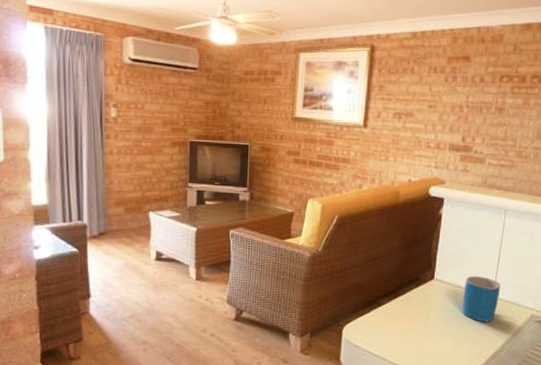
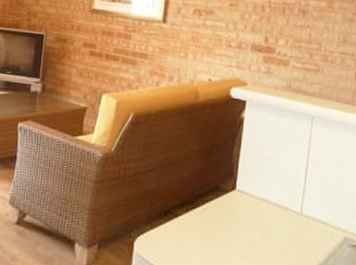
mug: present [463,275,501,322] -> none [268,188,309,244]

